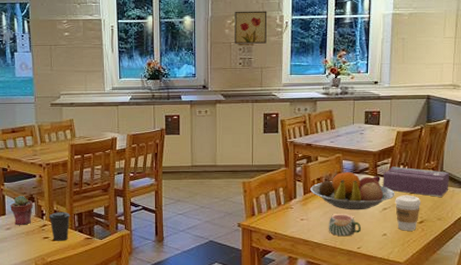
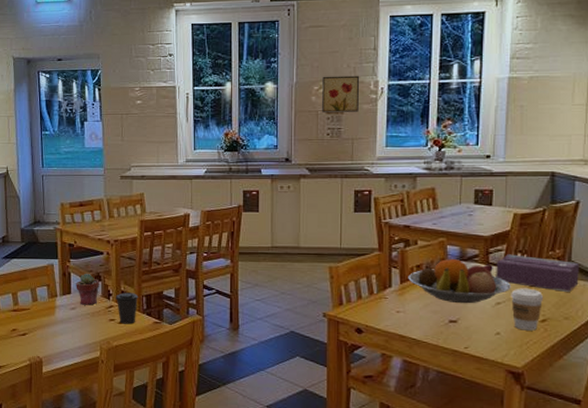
mug: present [328,214,362,237] -> none [429,307,470,334]

